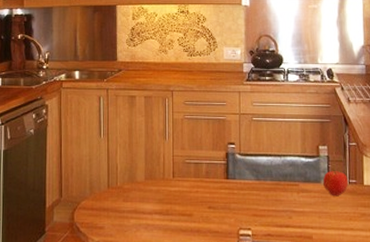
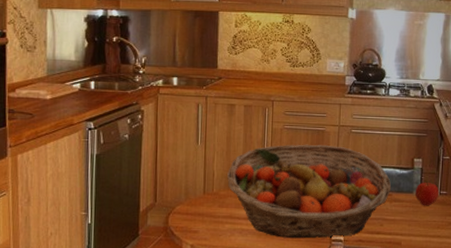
fruit basket: none [131,134,298,234] -> present [227,144,392,239]

